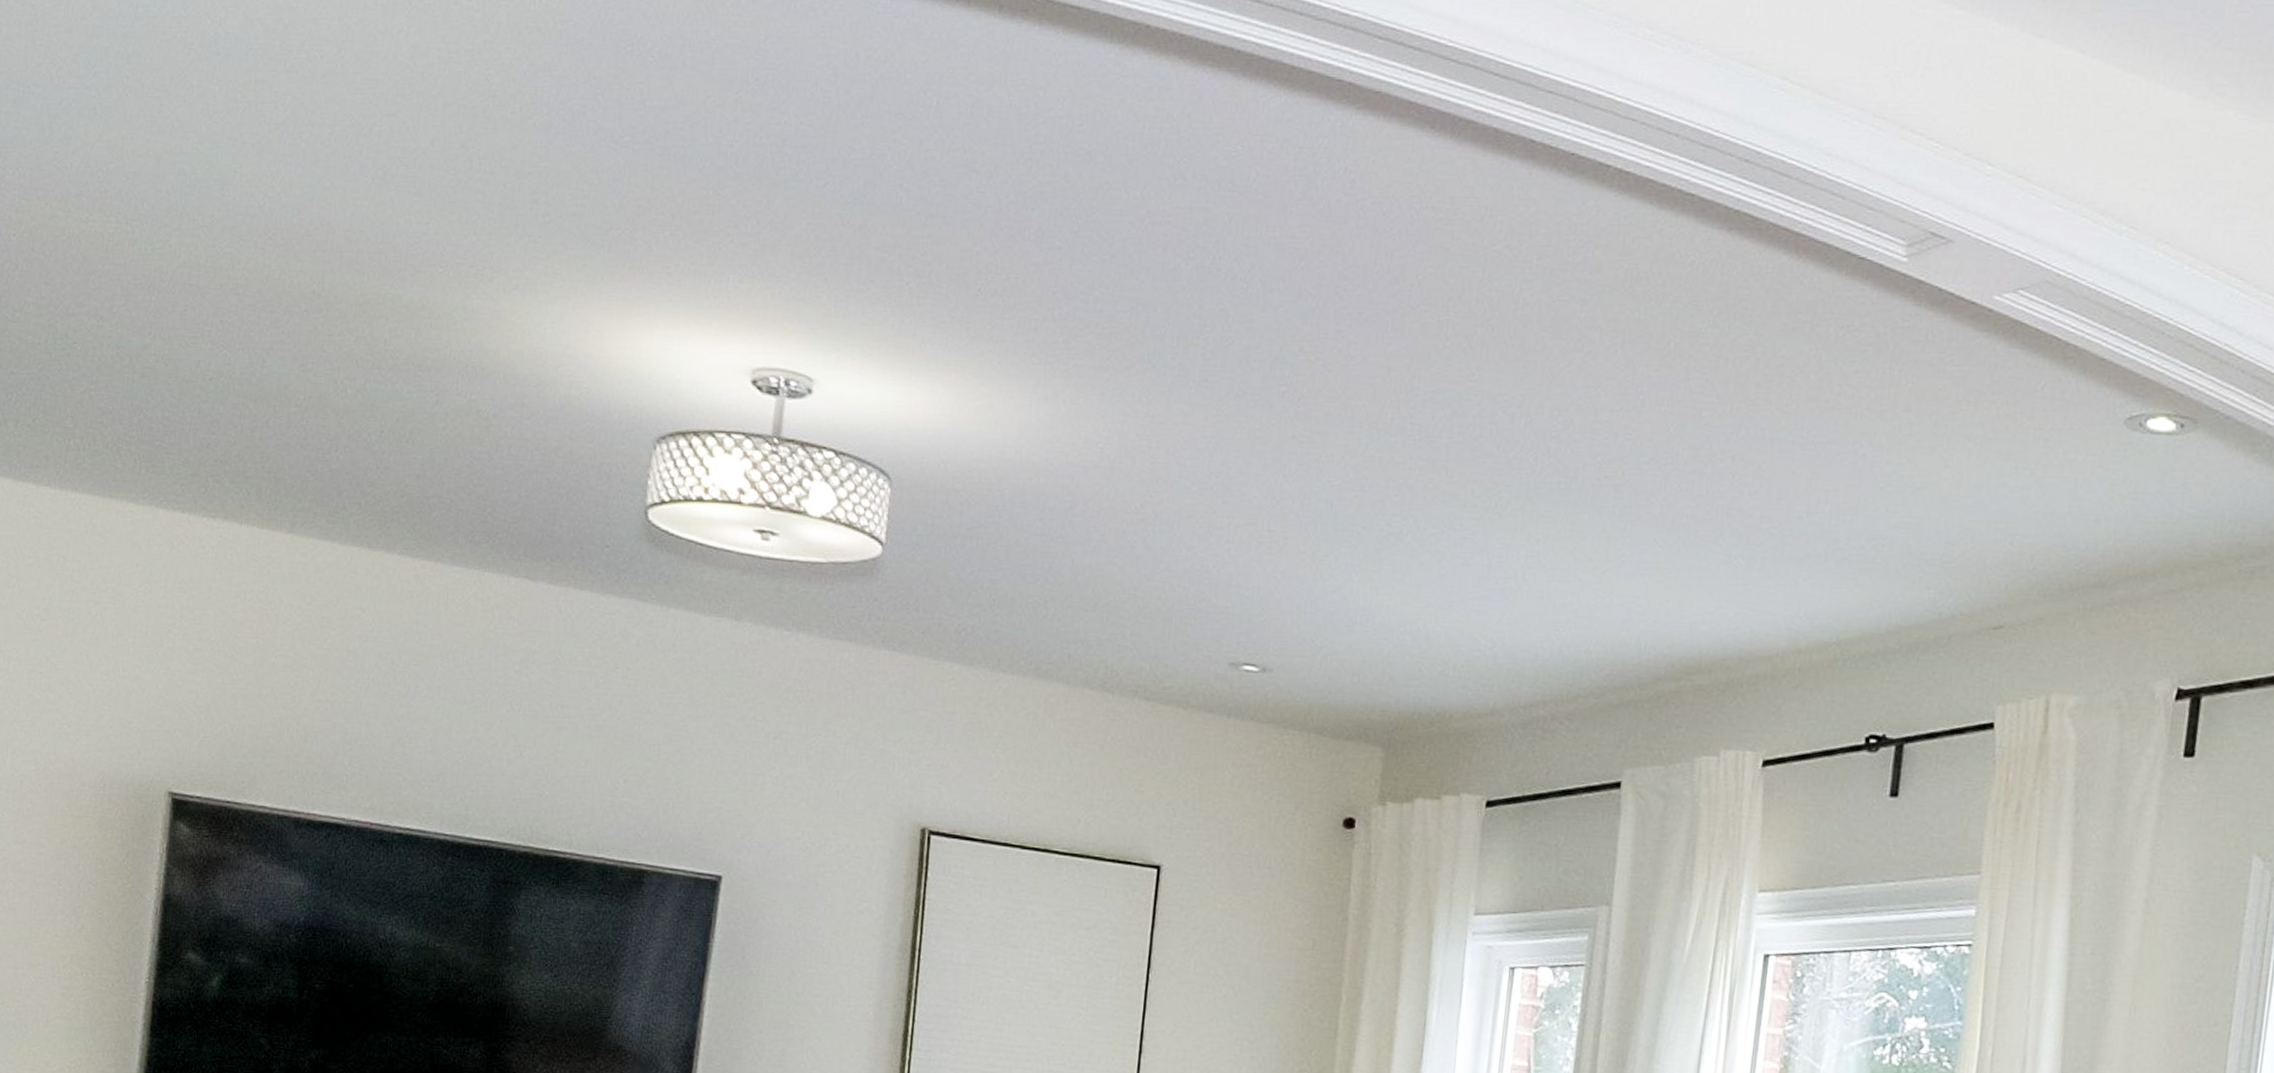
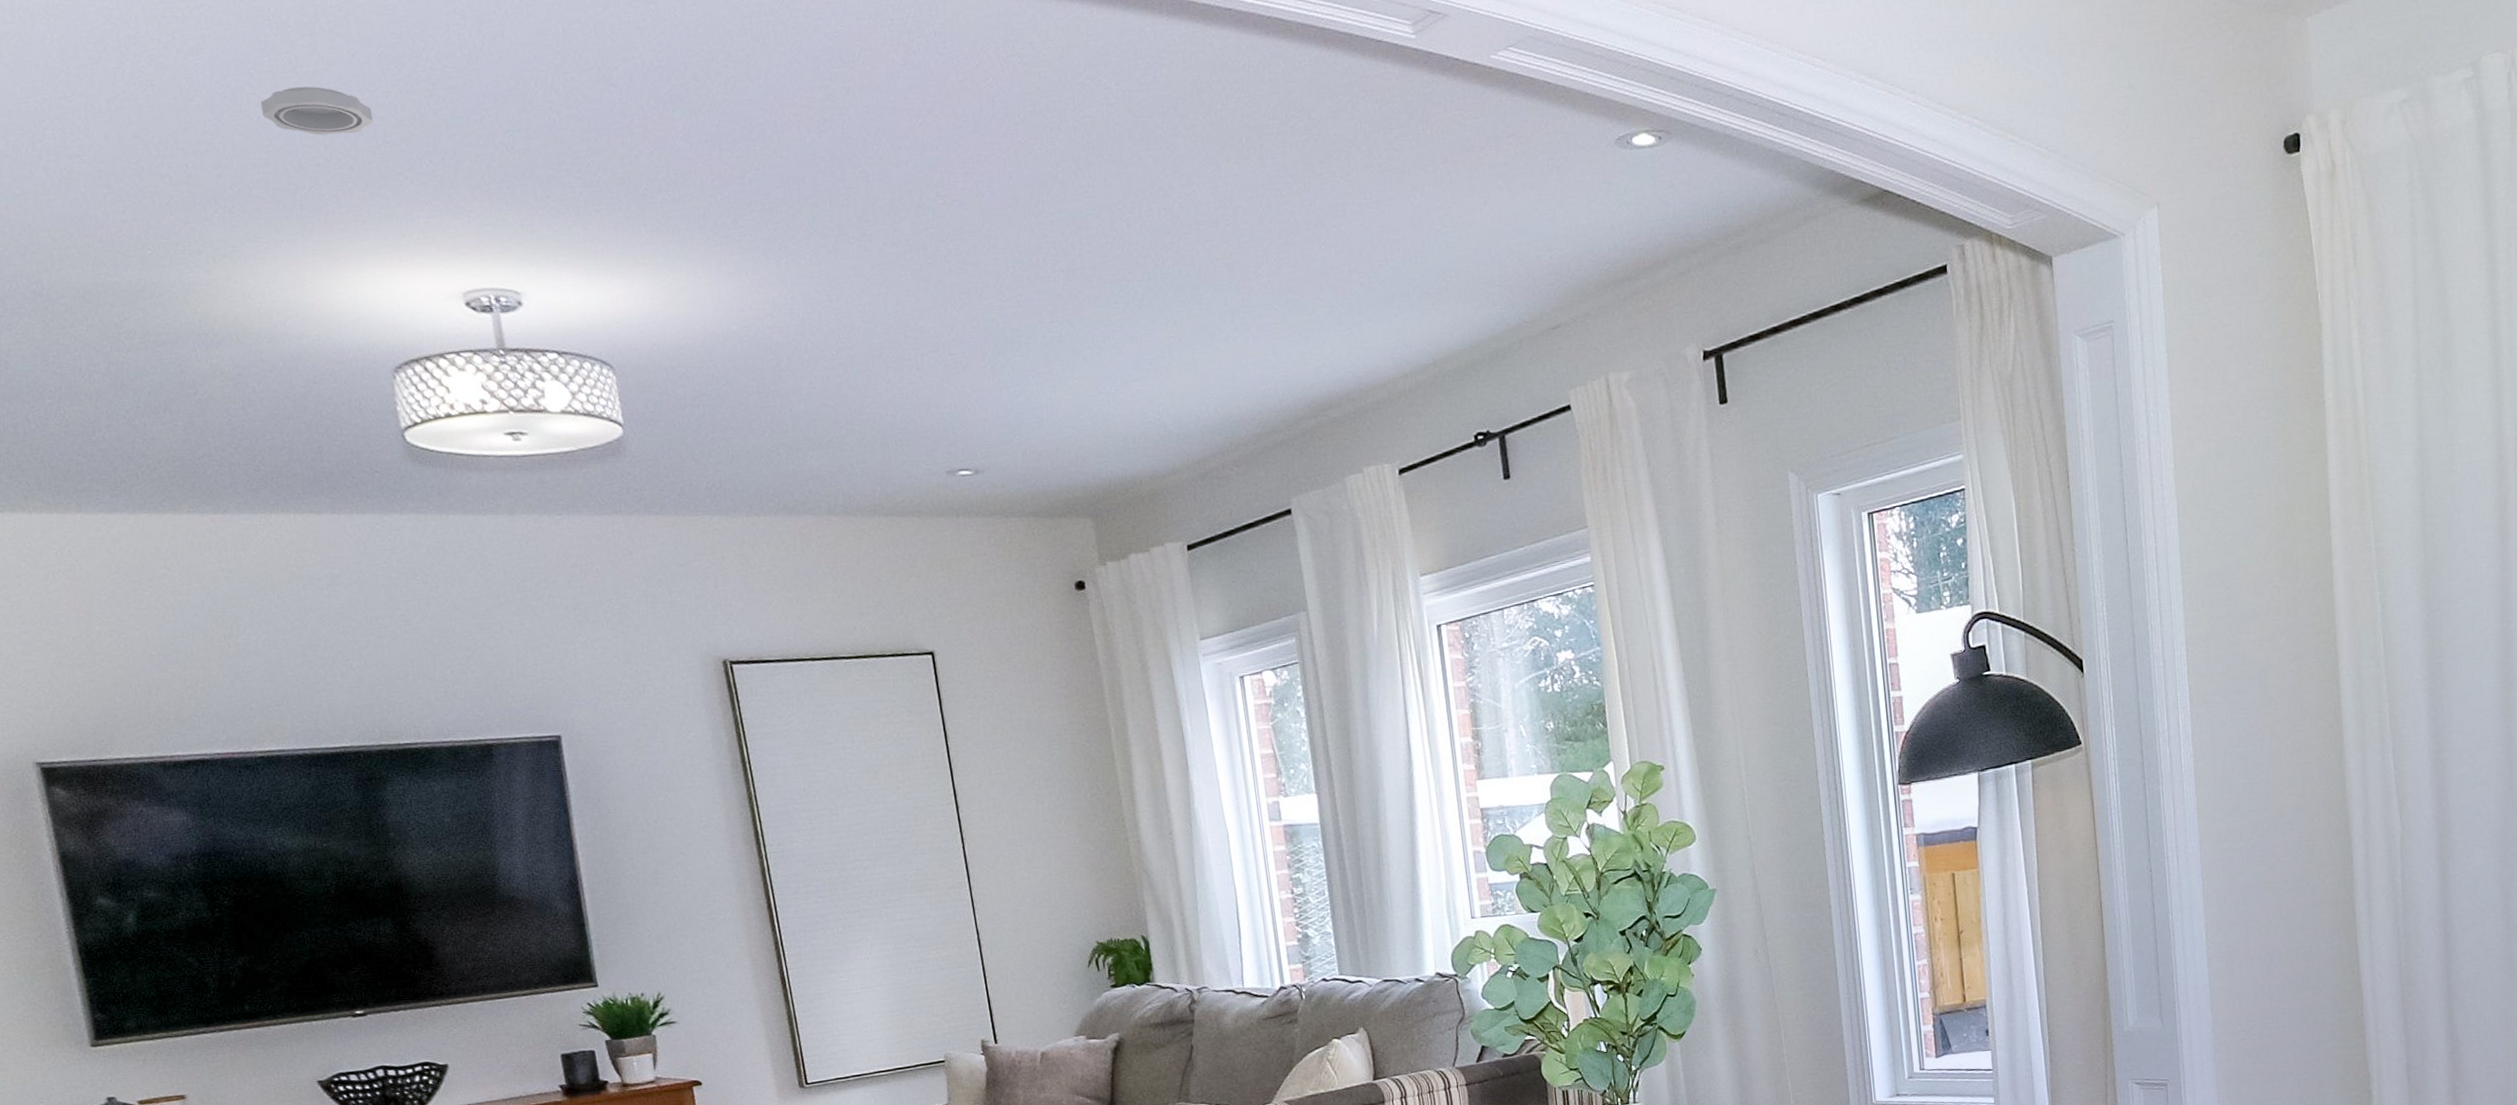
smoke detector: none [598,120,712,180] -> present [260,86,374,136]

